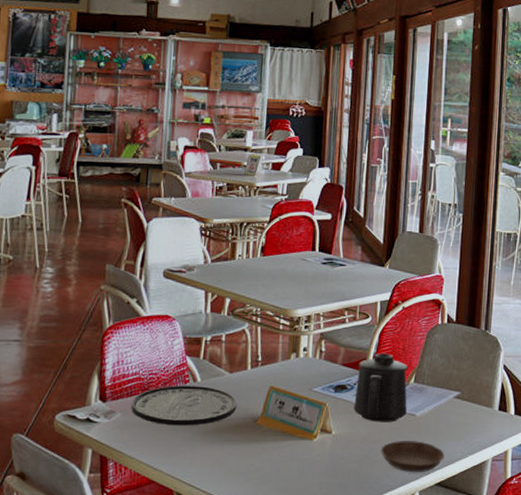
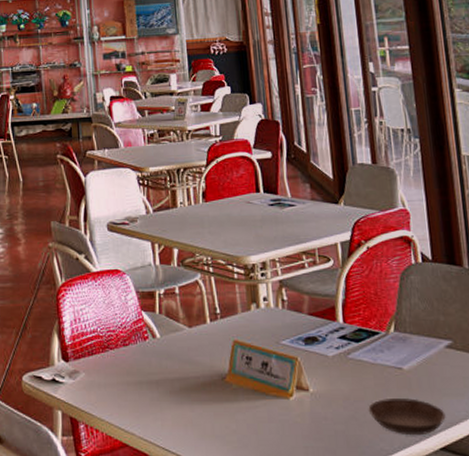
plate: present [132,385,236,426] -> none [94,341,201,385]
mug: present [353,353,408,422] -> none [327,300,392,378]

